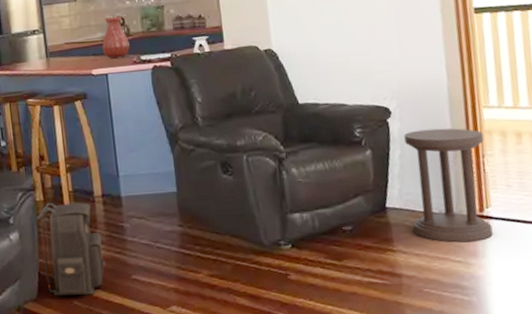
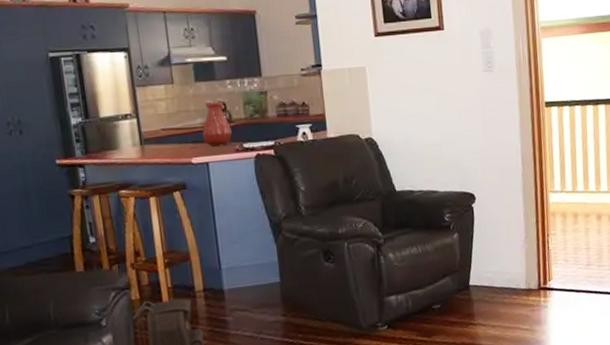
side table: present [404,128,493,243] -> none [486,211,553,313]

